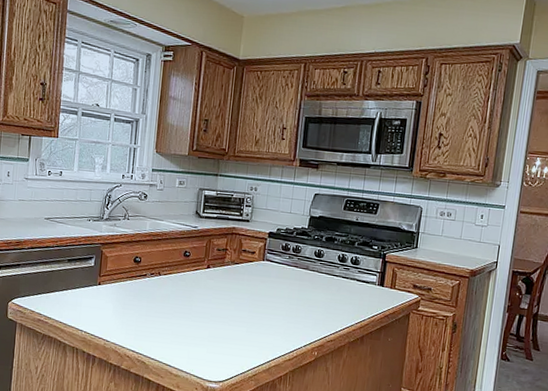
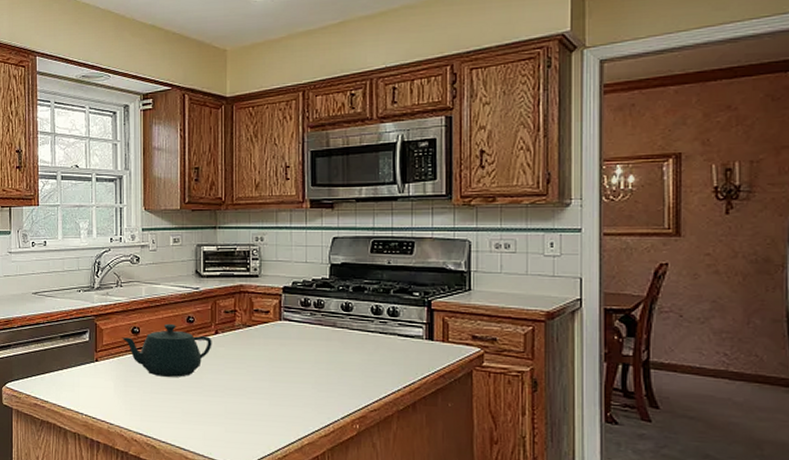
teapot: none [124,256,204,304] -> present [122,323,212,377]

